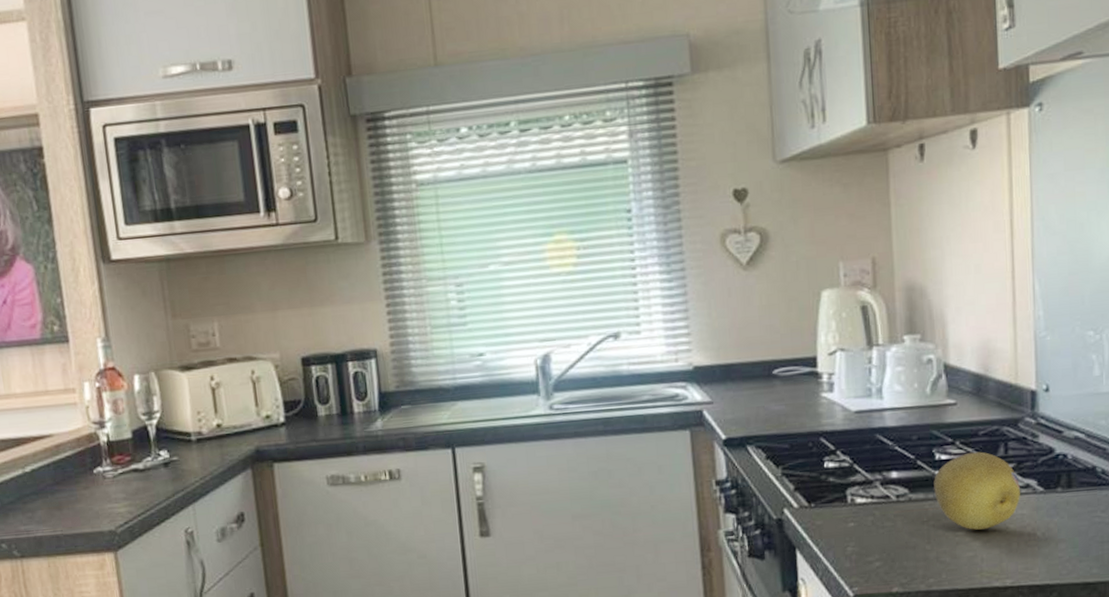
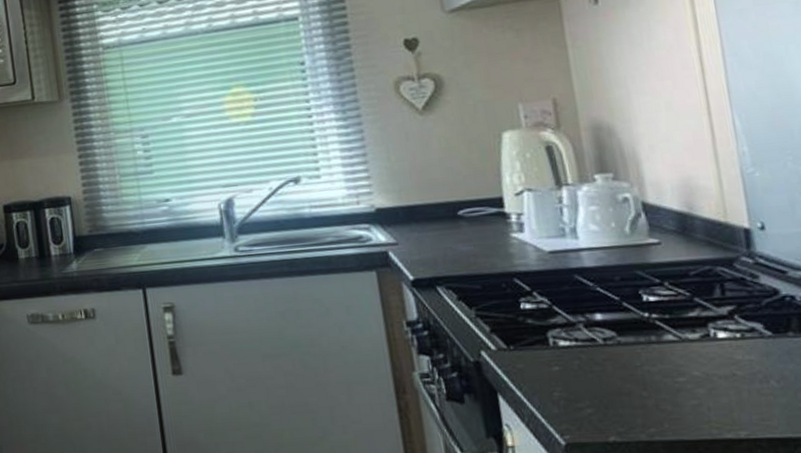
fruit: present [934,451,1020,530] -> none [643,293,746,376]

